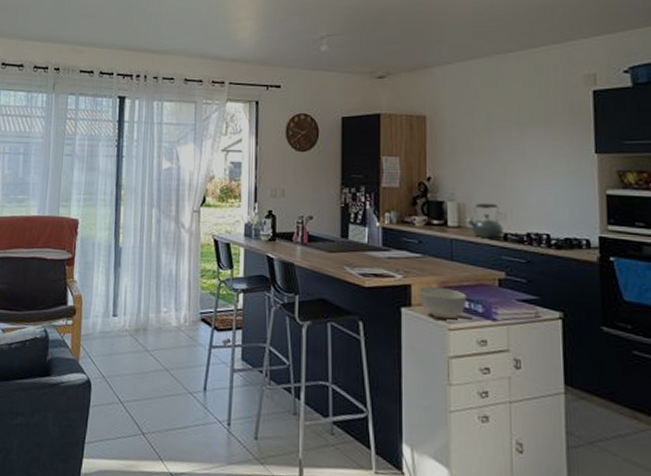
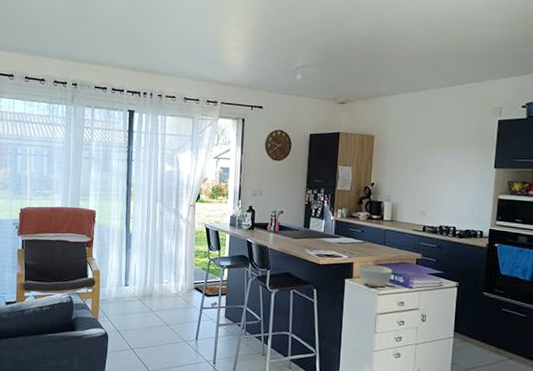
kettle: present [466,203,503,239] -> none [397,203,423,230]

